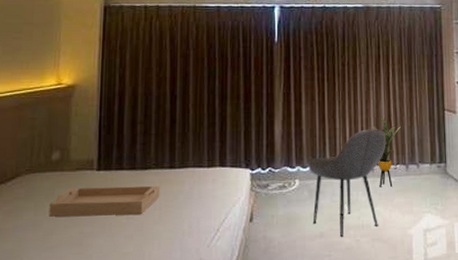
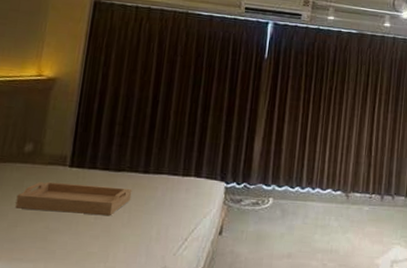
armchair: present [308,129,386,238] -> none [281,156,365,260]
house plant: present [371,117,401,187] -> none [352,145,381,215]

